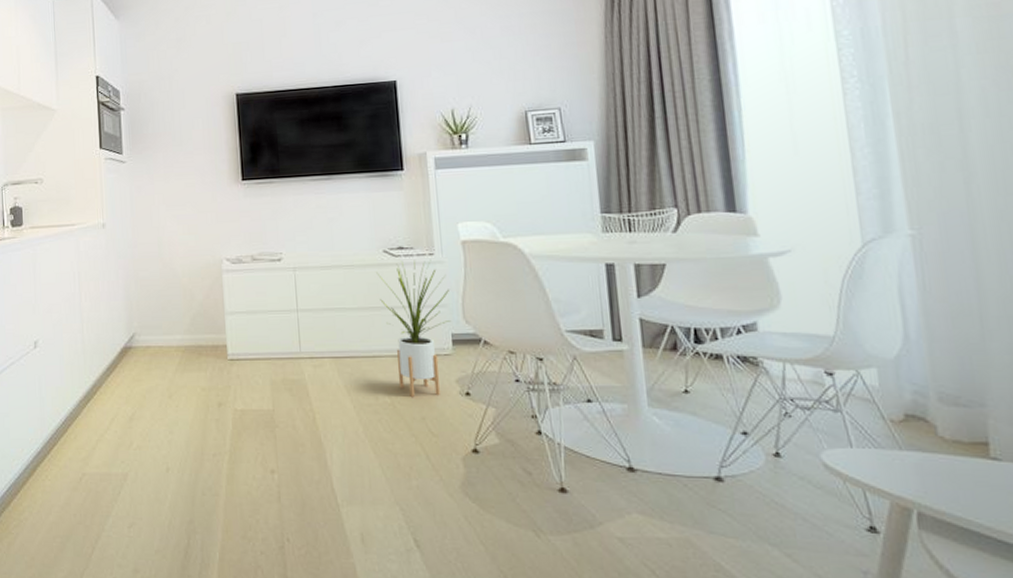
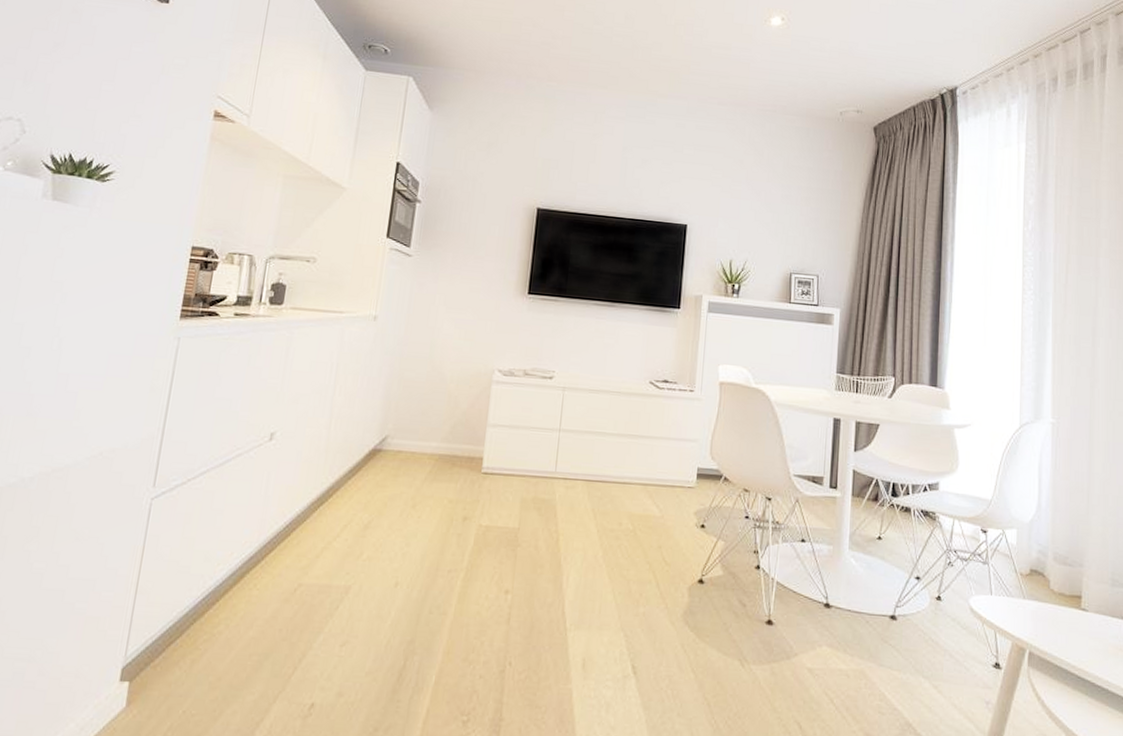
house plant: present [376,259,452,396] -> none [639,393,702,525]

